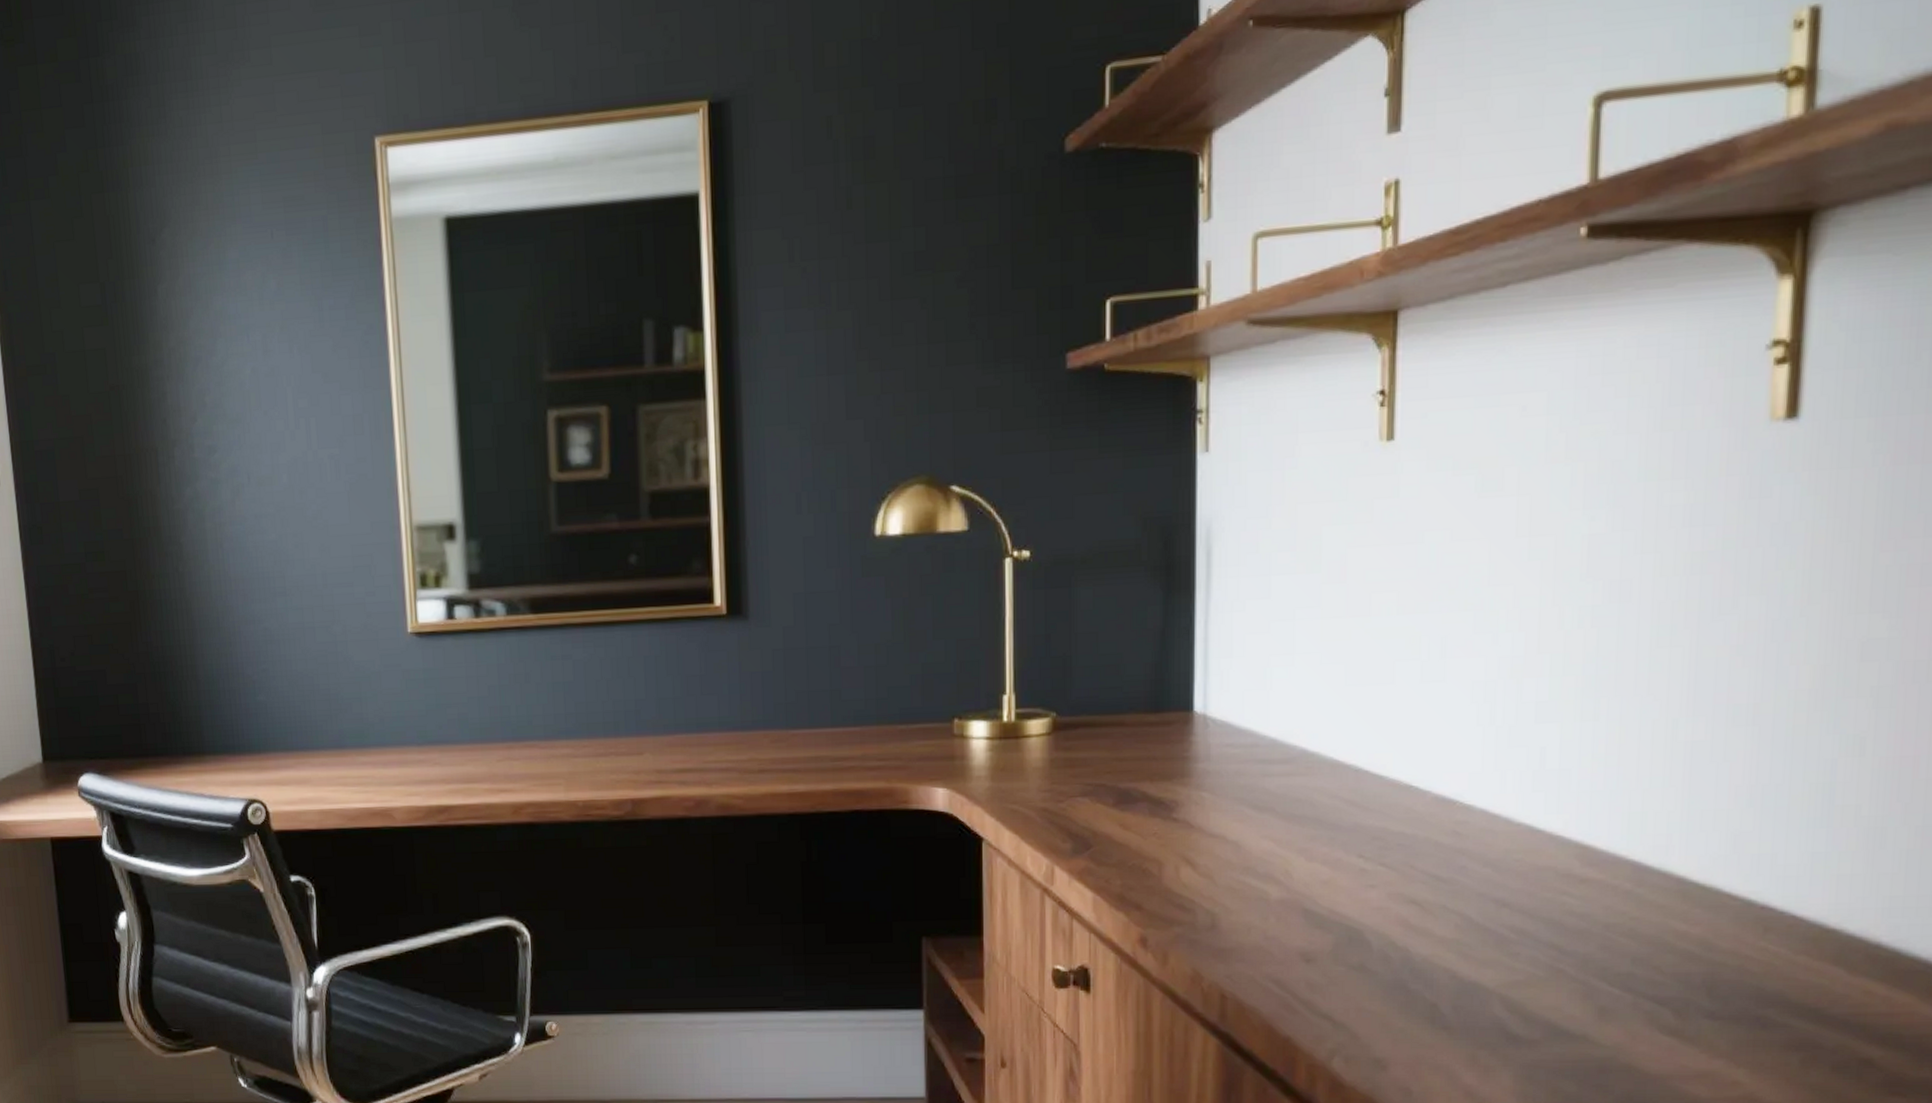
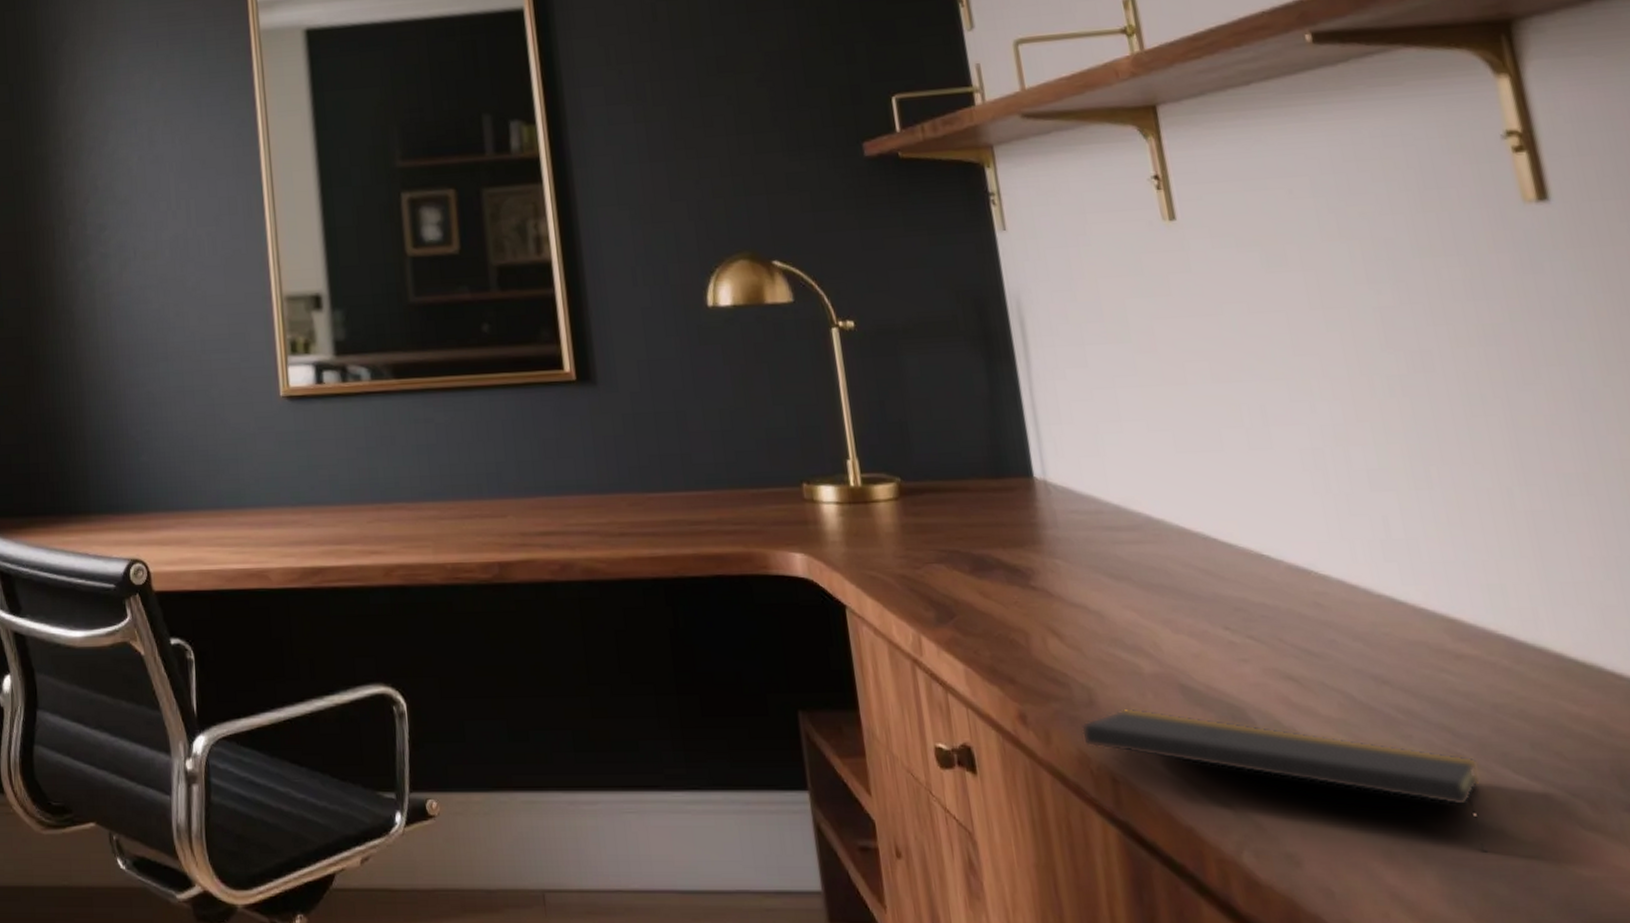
notepad: none [1198,931,1577,1055] -> present [1081,708,1488,852]

